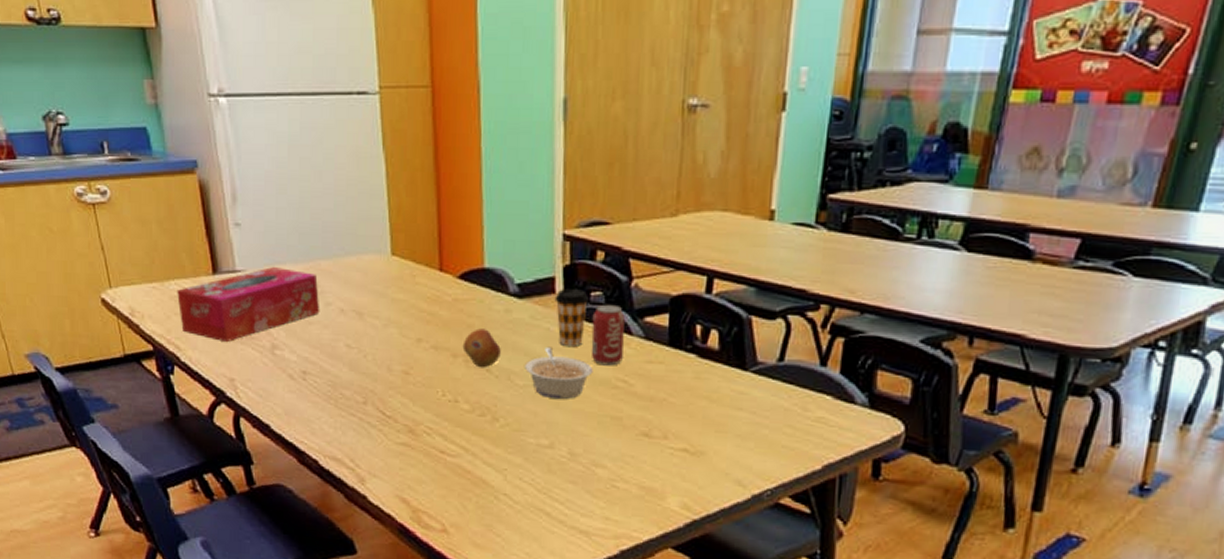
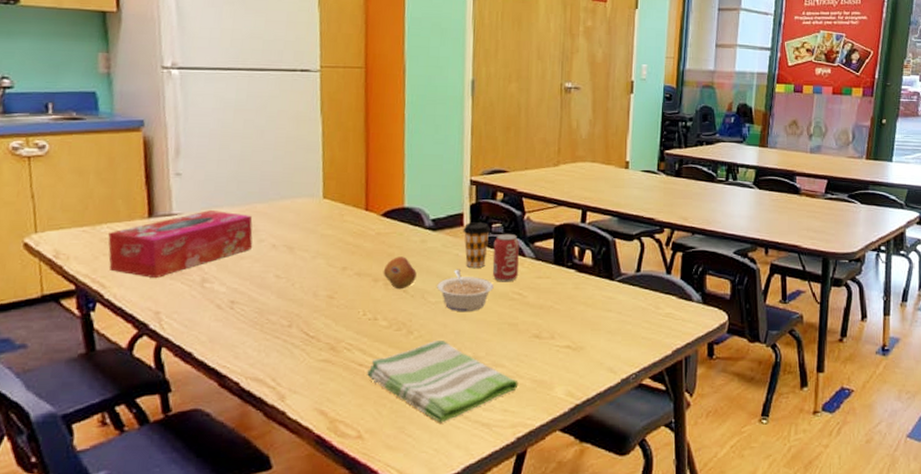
dish towel: none [448,431,623,525] -> present [366,341,519,423]

